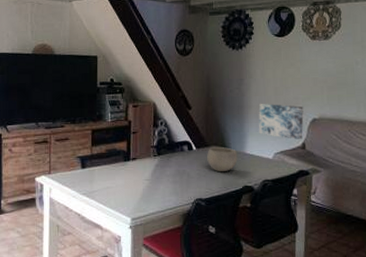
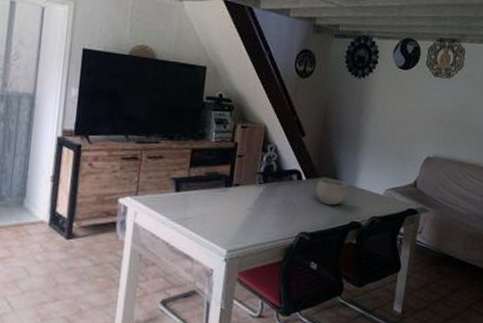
wall art: present [258,103,304,140] -> none [373,136,419,178]

